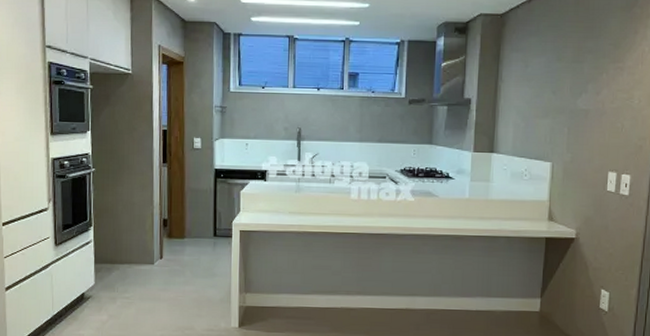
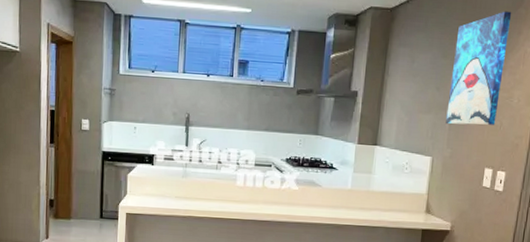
wall art: none [564,11,627,129] -> present [446,11,512,126]

